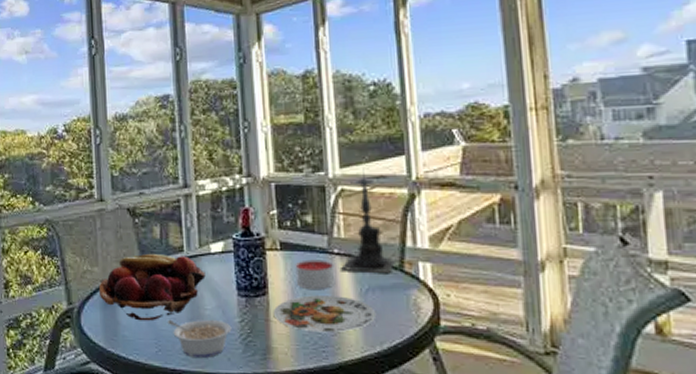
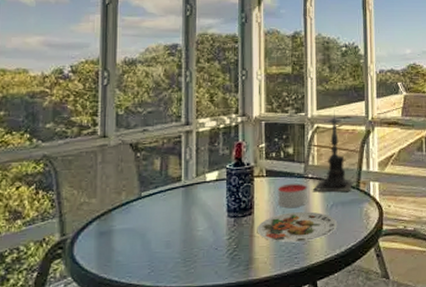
fruit basket: present [98,253,206,321] -> none [94,183,200,246]
legume: present [167,319,232,358] -> none [161,239,220,274]

